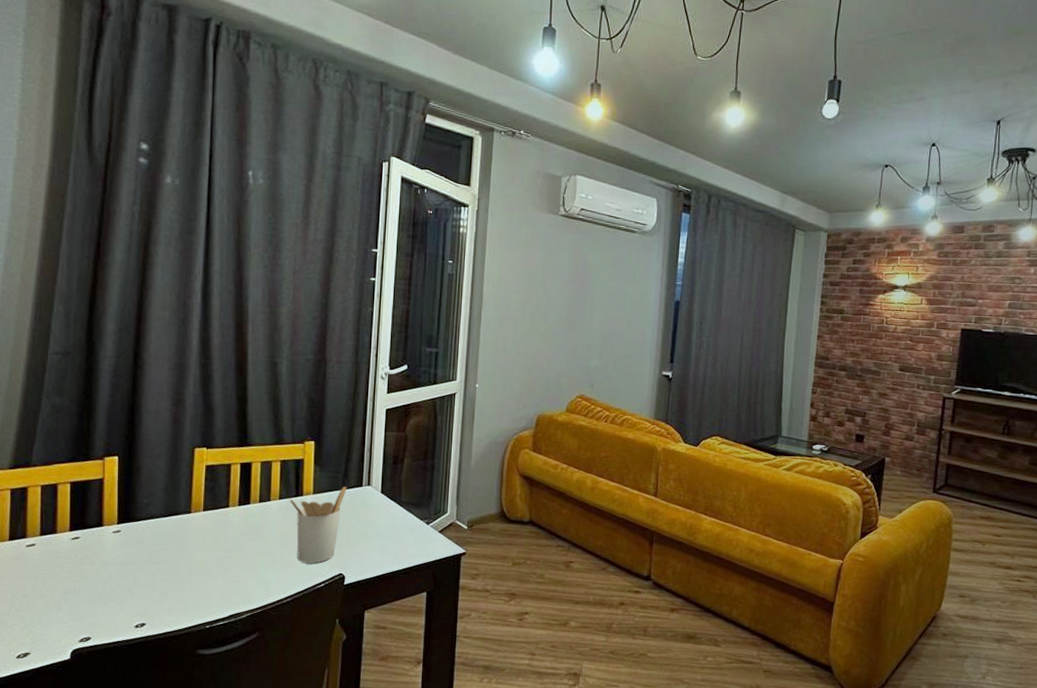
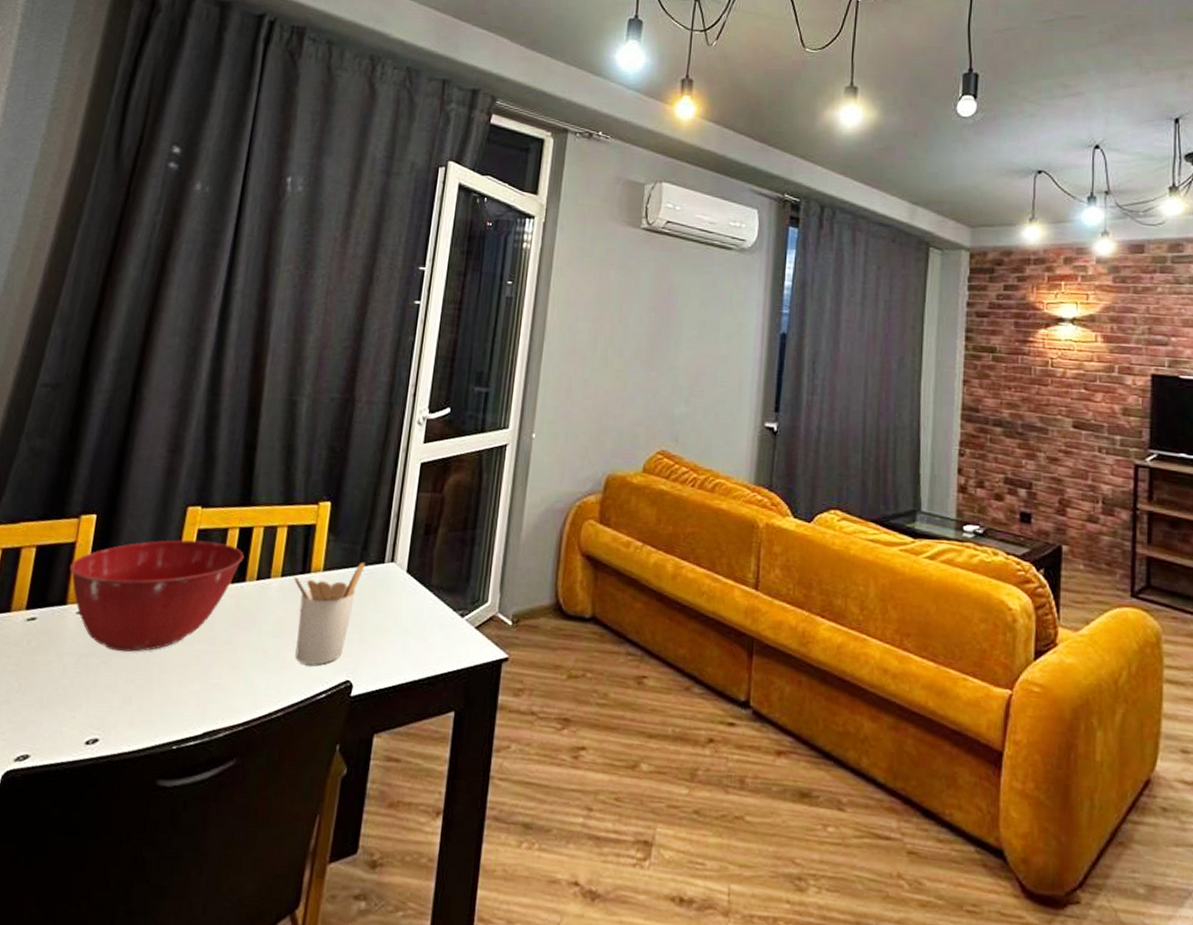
mixing bowl: none [101,474,247,560] -> present [69,540,244,653]

